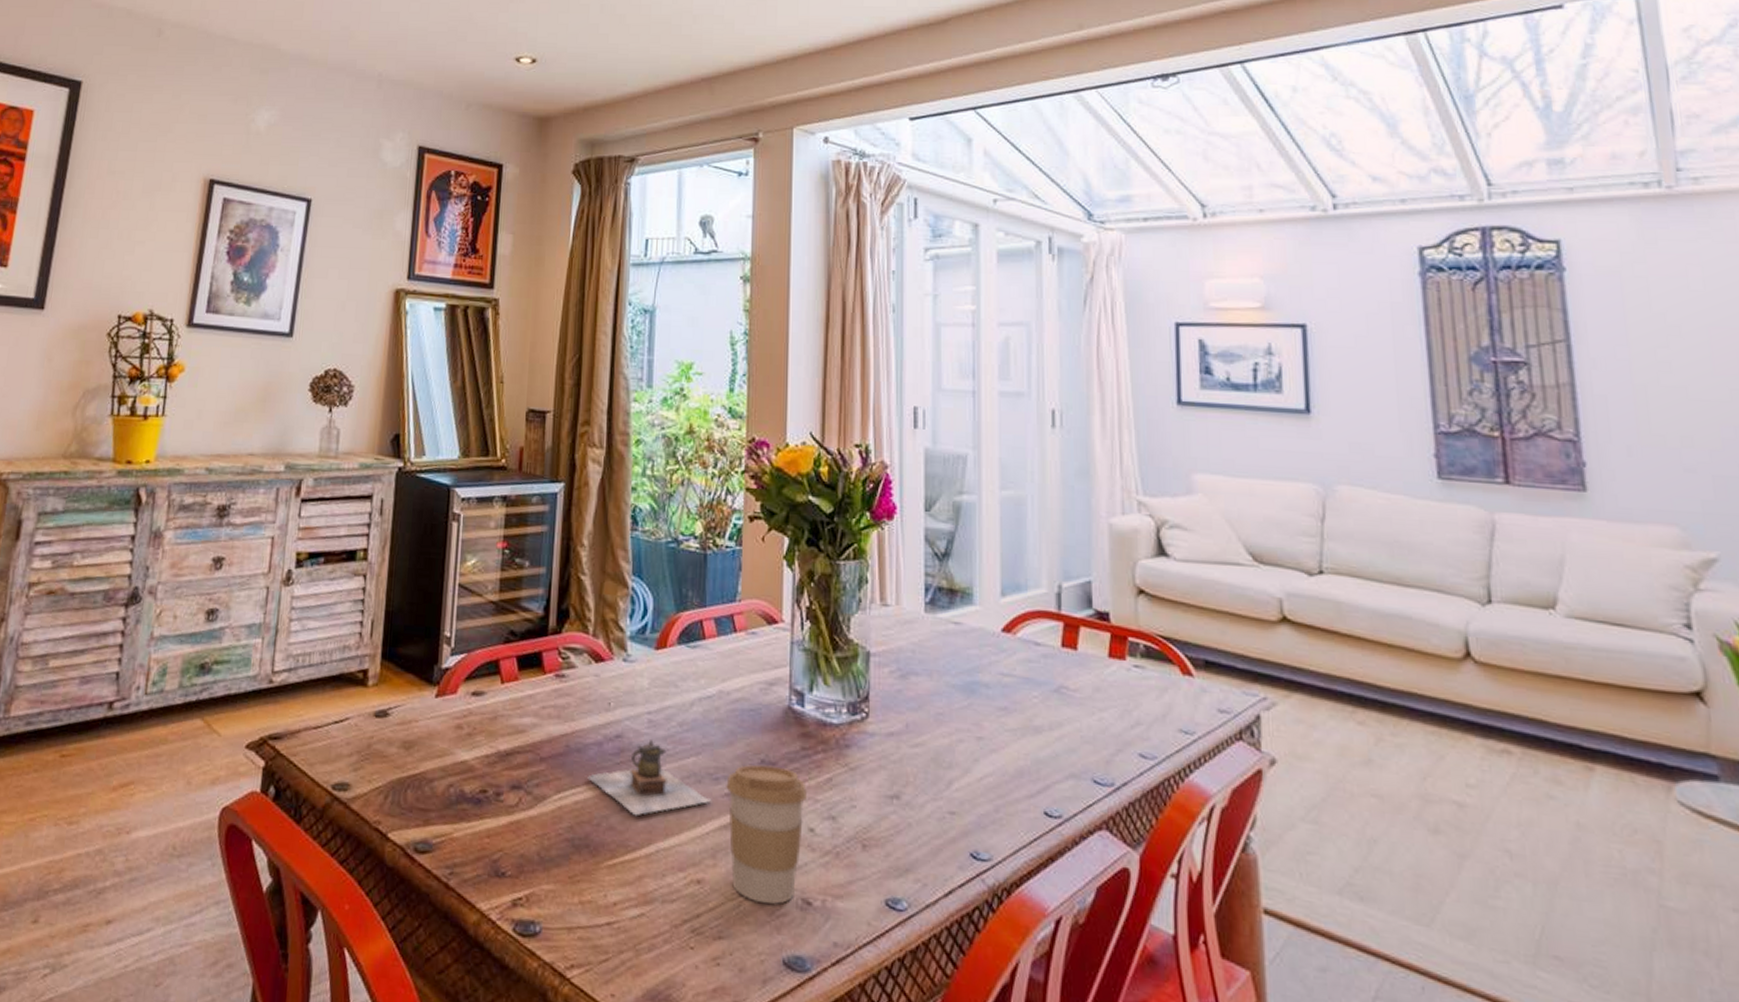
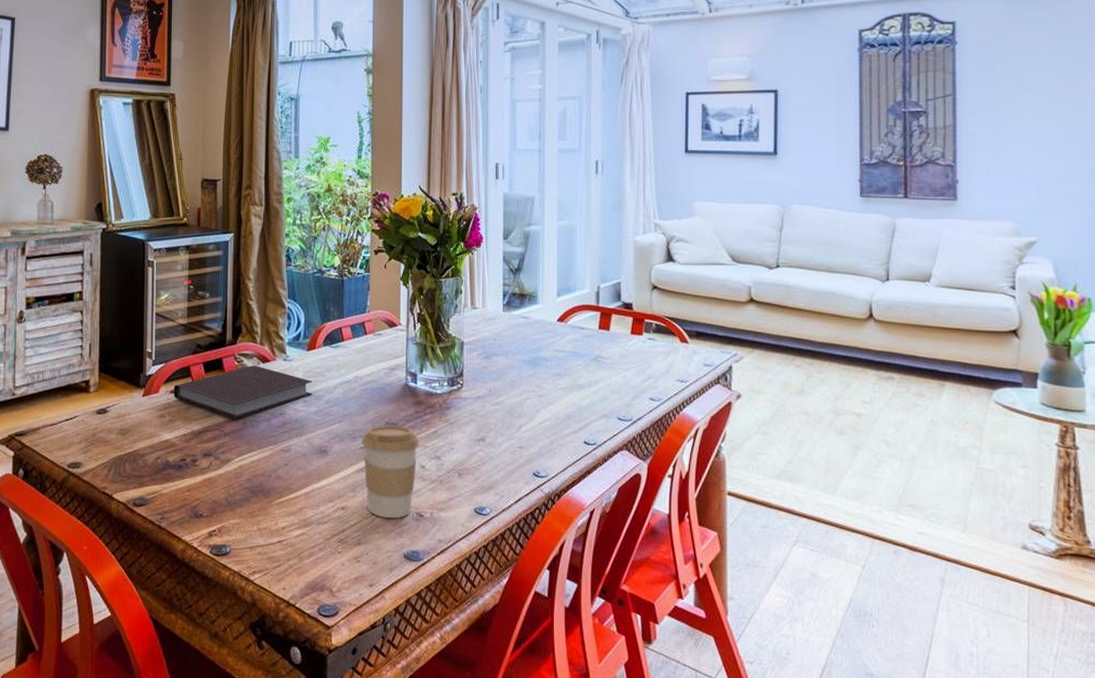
notebook: none [476,664,662,739] -> present [174,365,313,419]
teapot: present [587,740,712,816] -> none [260,415,352,468]

